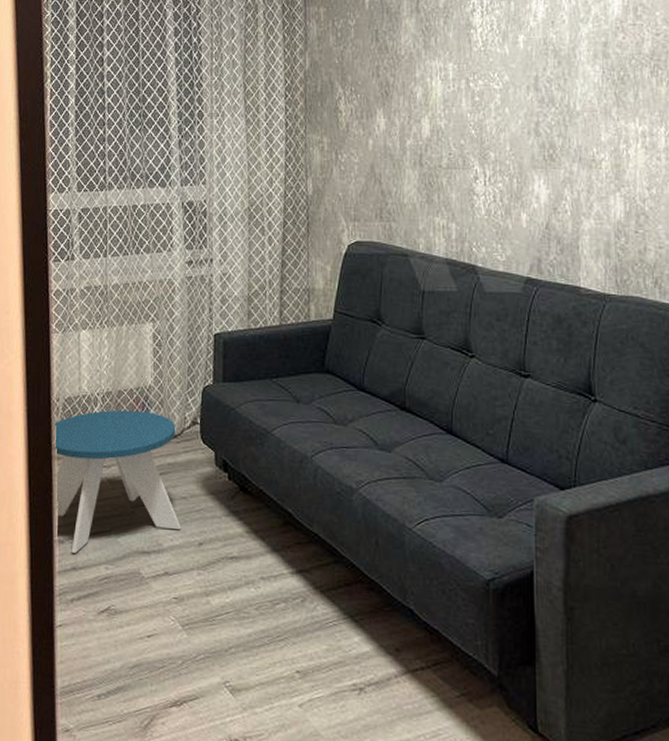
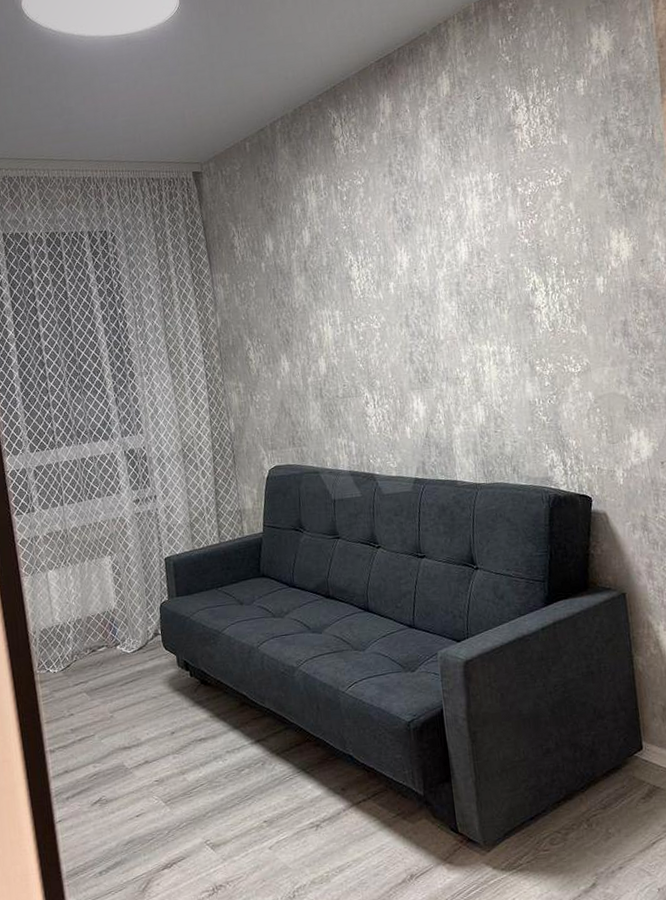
side table: present [53,410,181,553] -> none [32,631,155,759]

